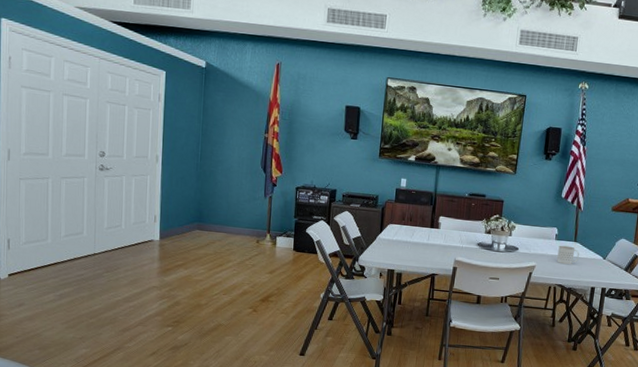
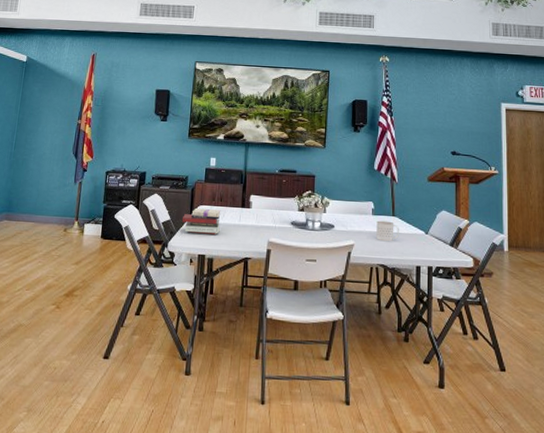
books: none [372,226,411,253] -> present [181,207,221,236]

